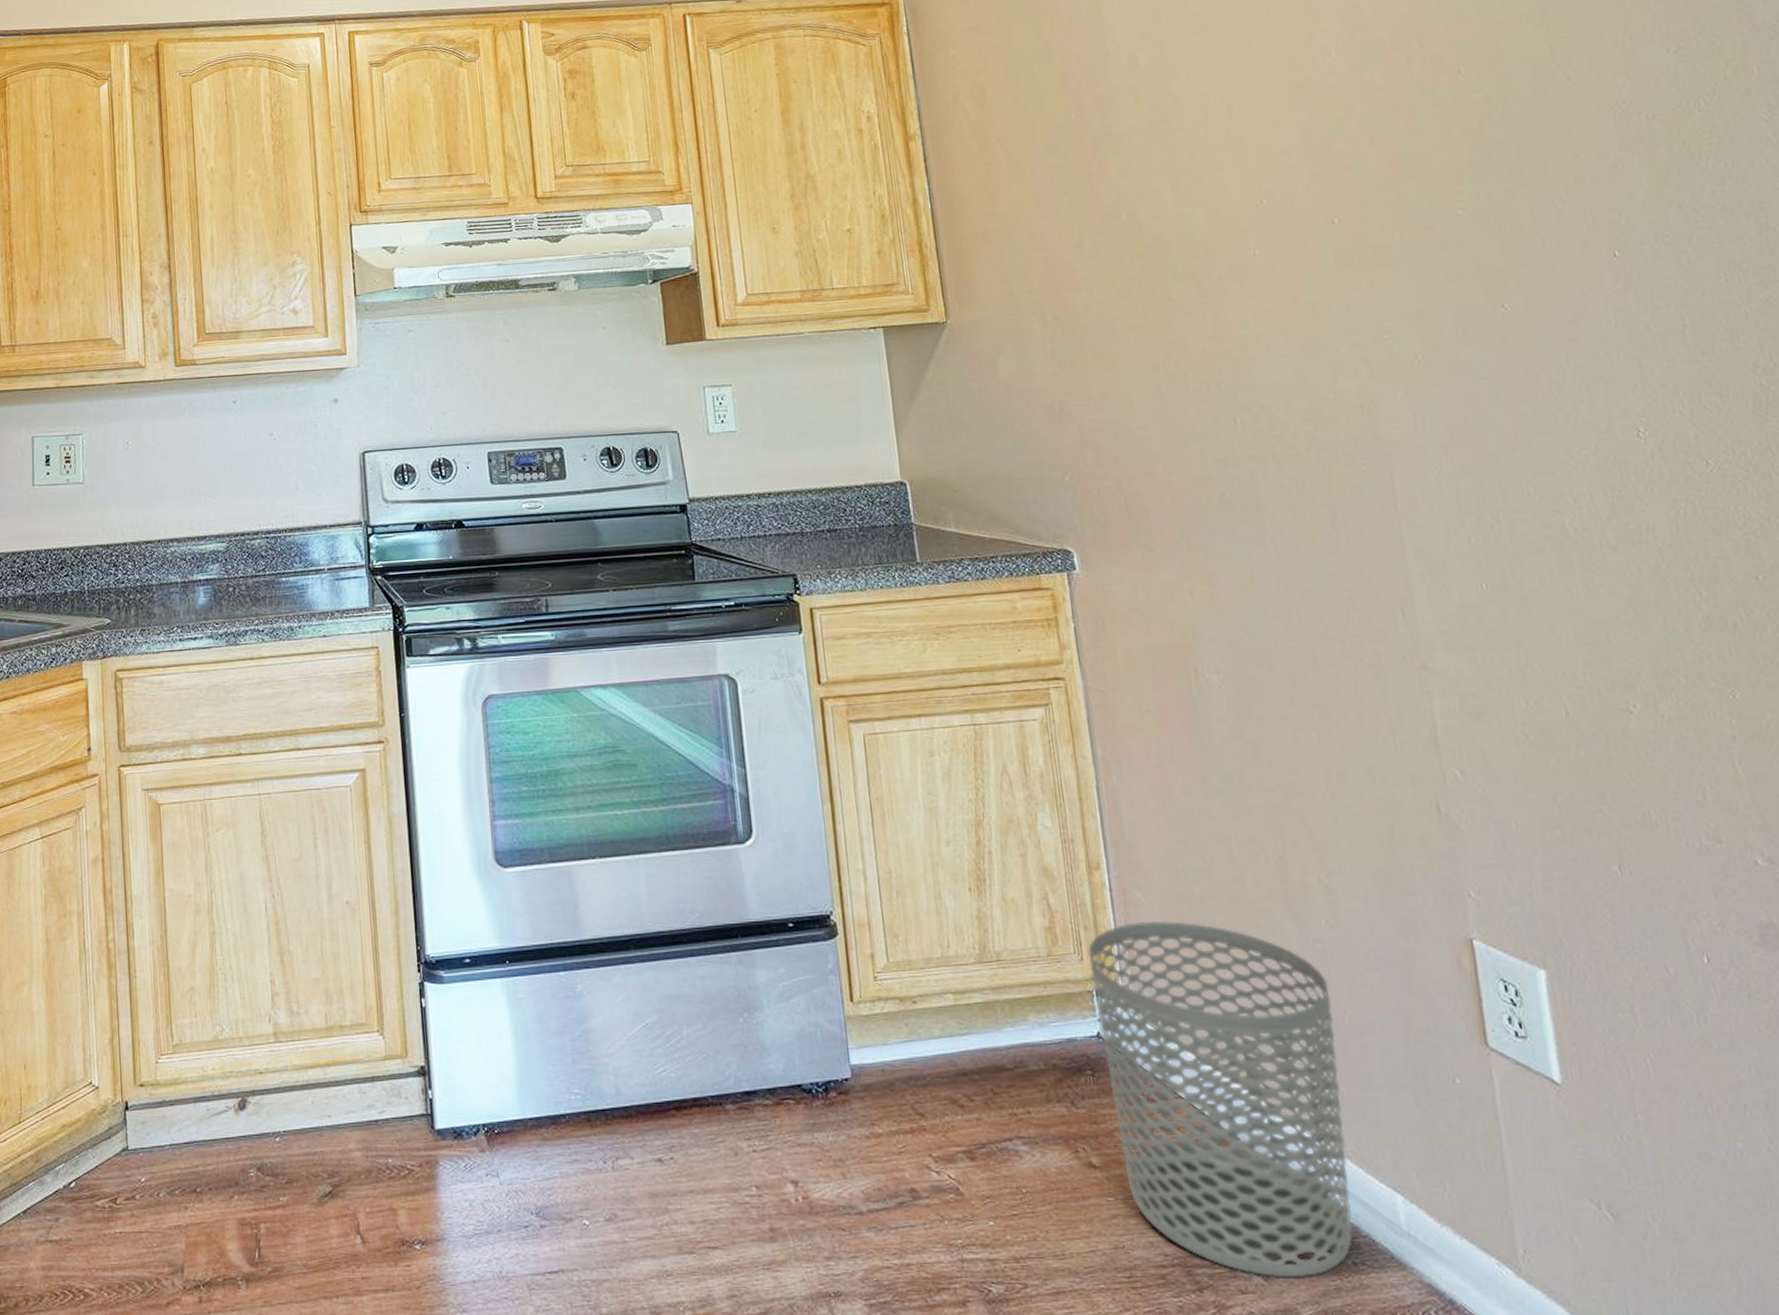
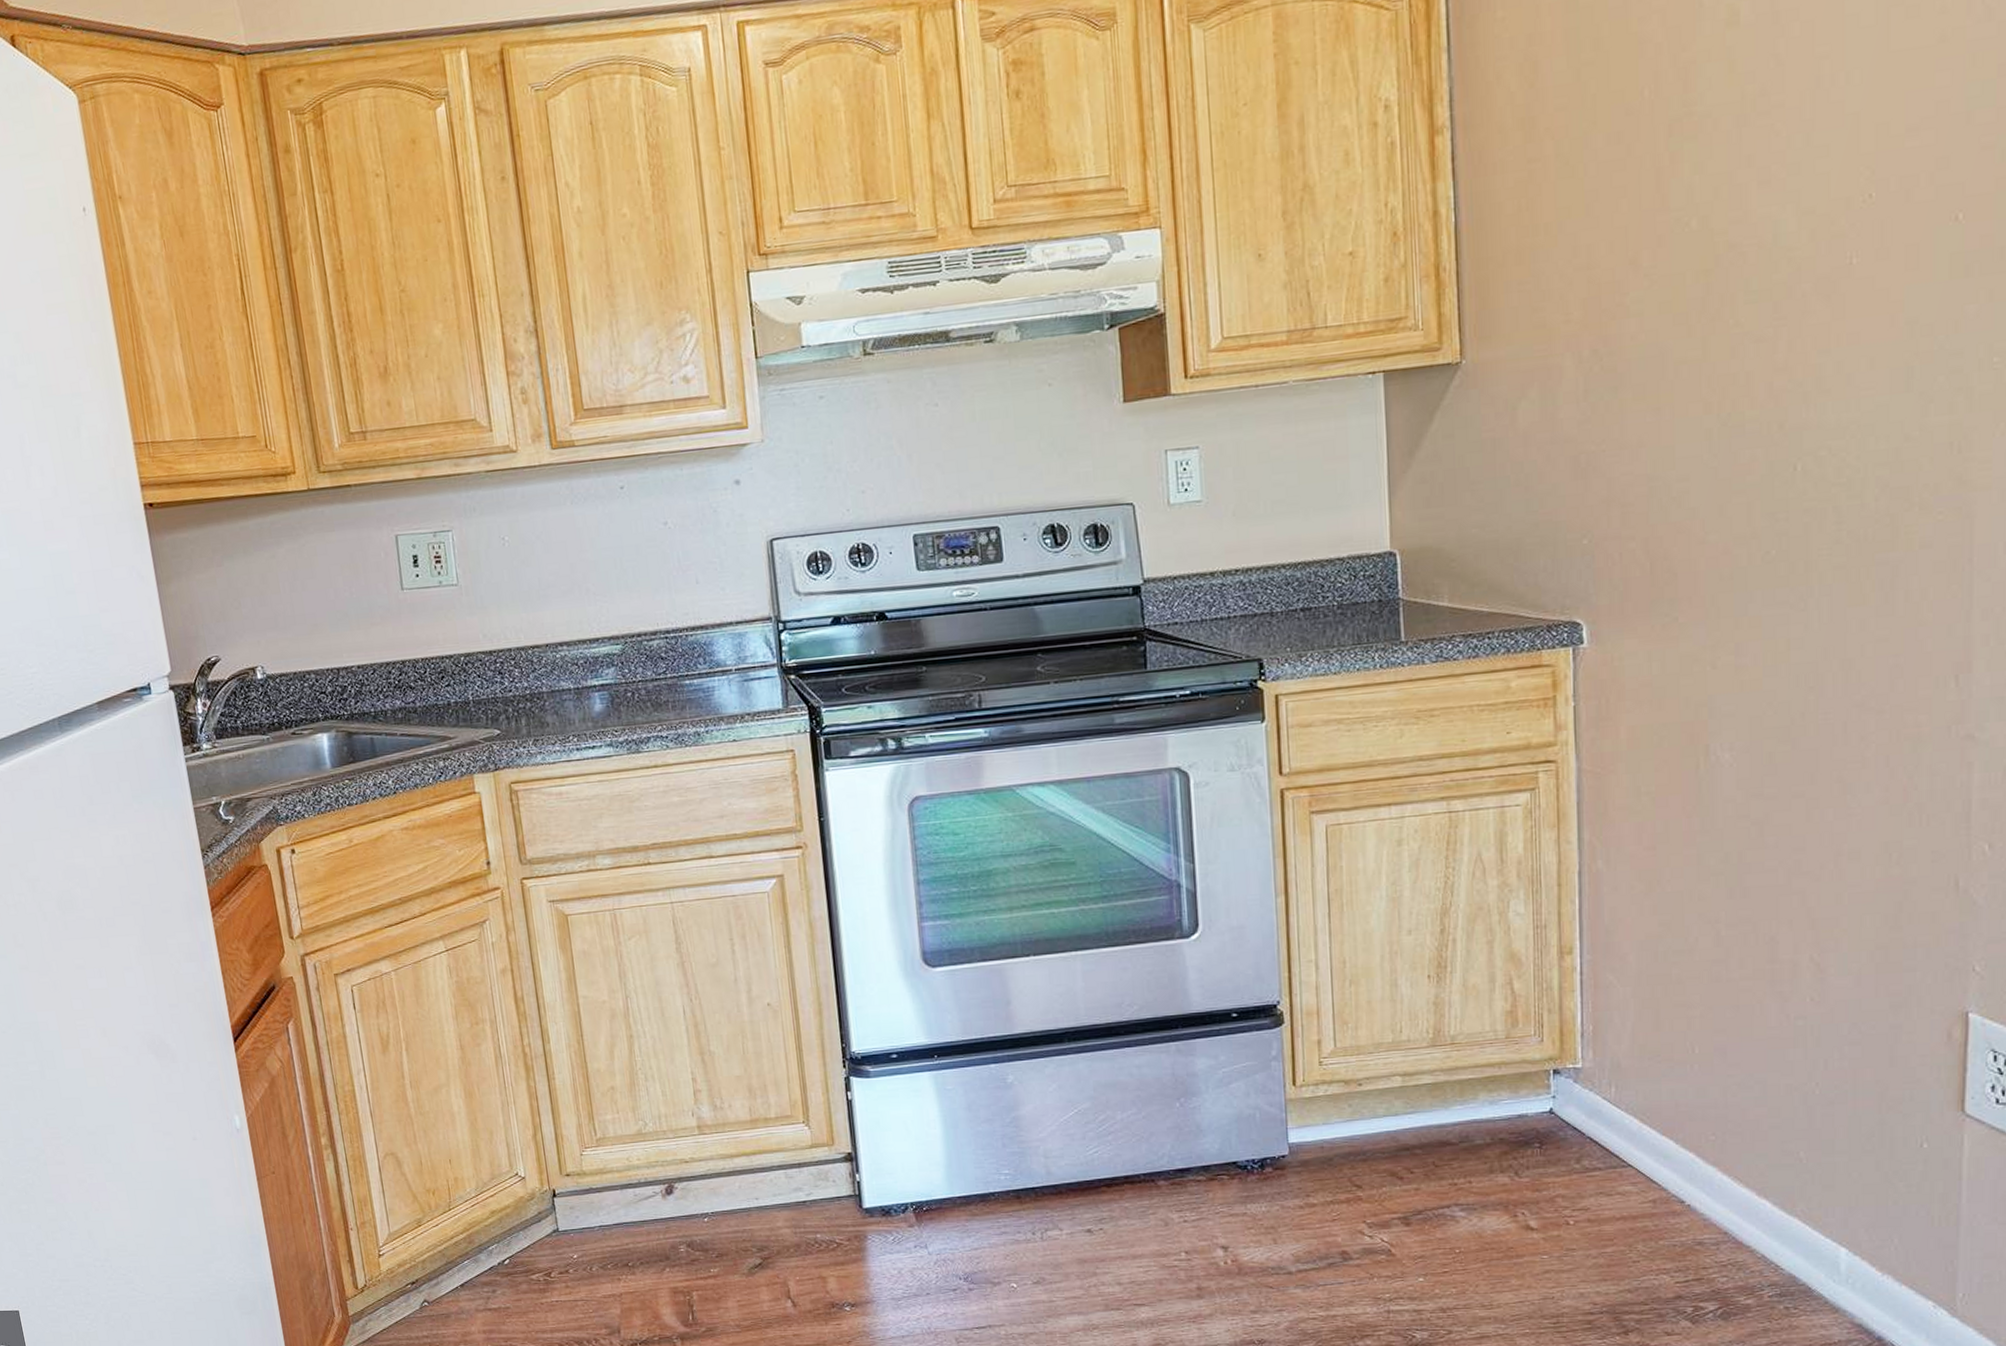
waste bin: present [1087,921,1354,1278] -> none [1548,1002,1804,1321]

